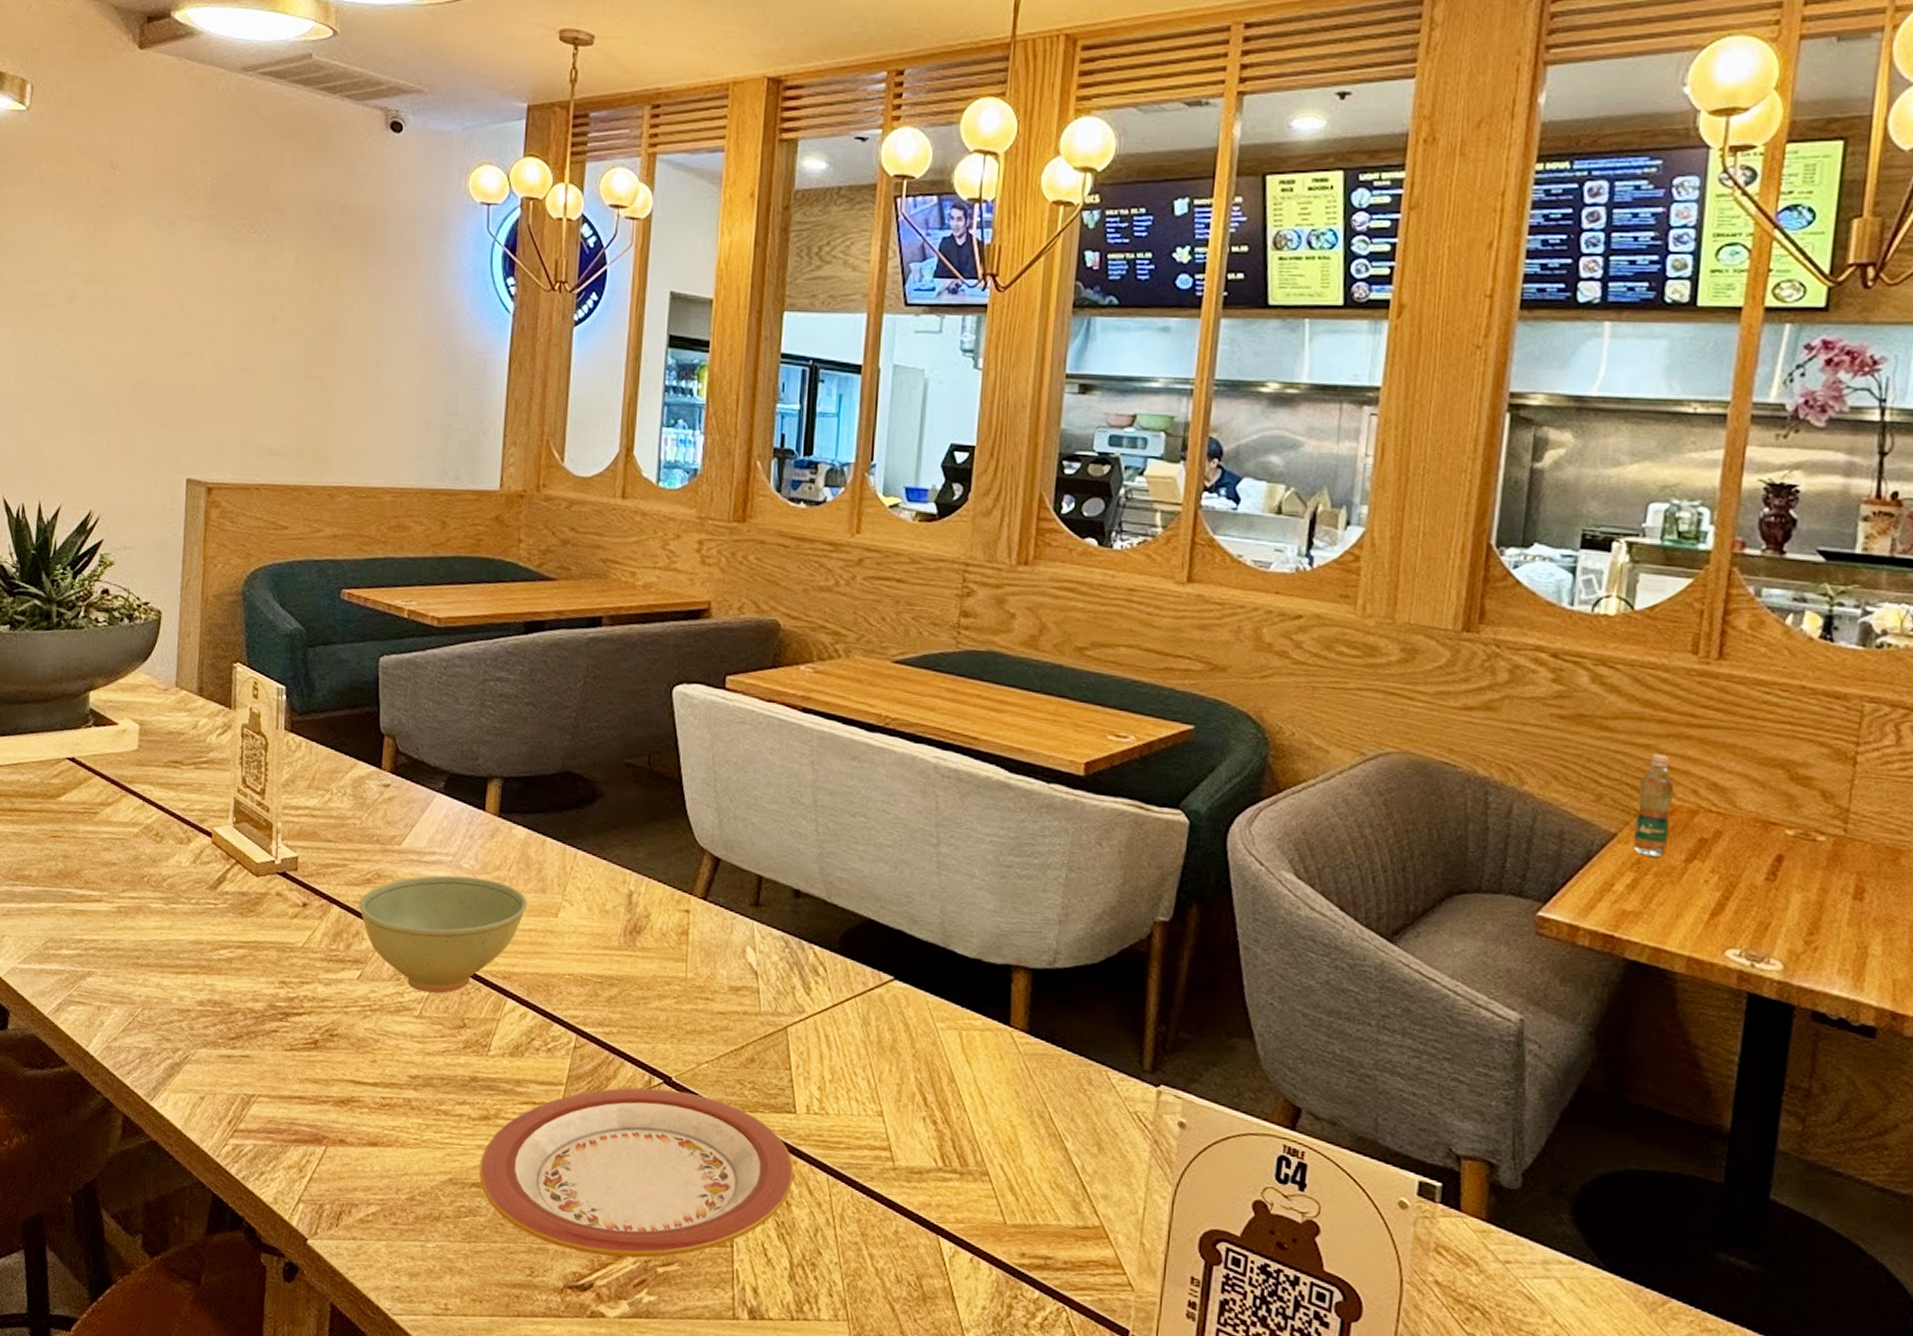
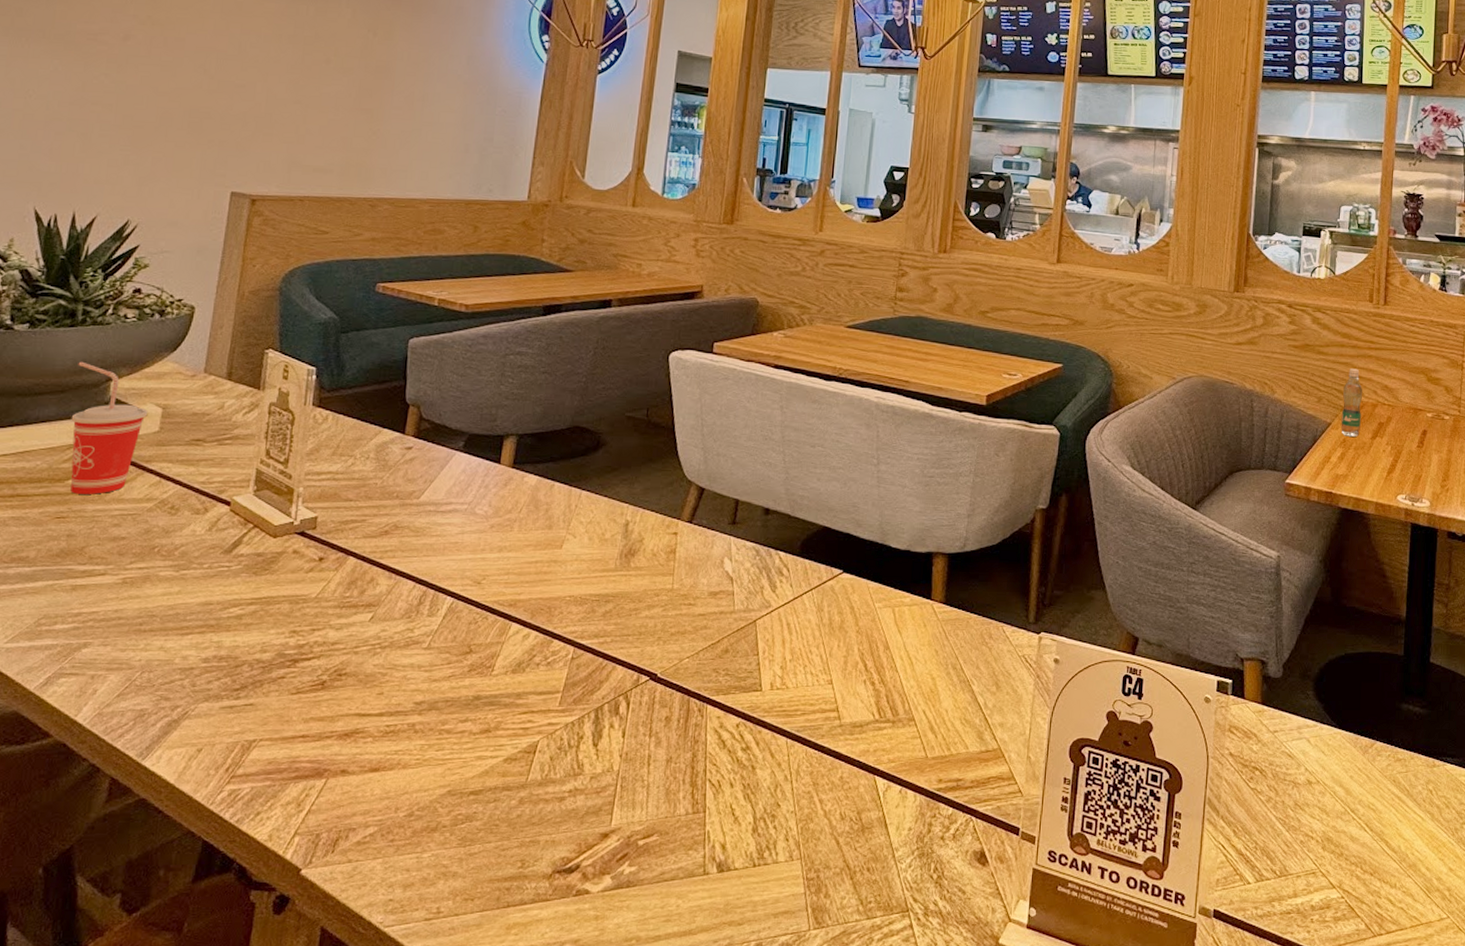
beverage cup: none [56,668,126,815] -> present [70,361,148,494]
bowl: present [359,875,527,994] -> none [375,521,535,626]
plate: present [478,1087,794,1258] -> none [477,685,759,839]

